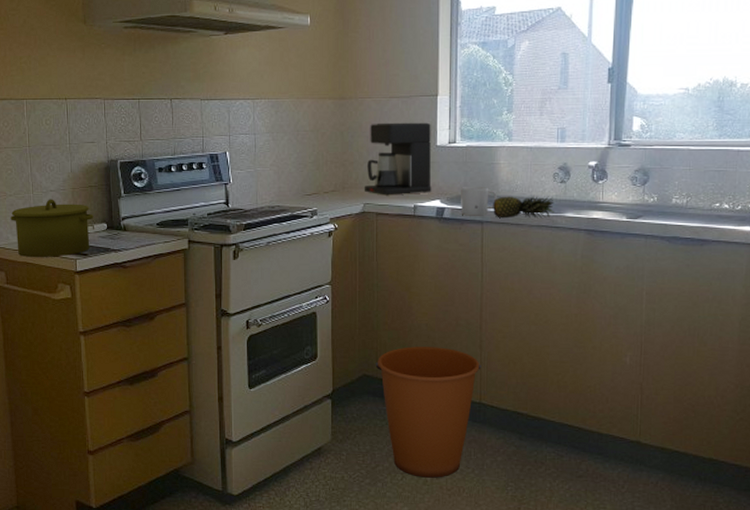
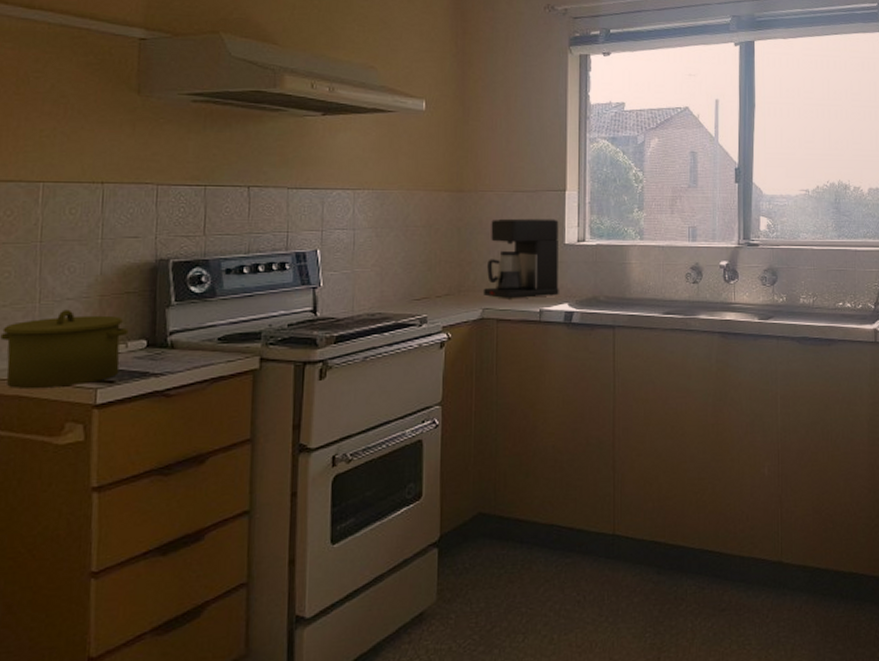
bucket: present [375,346,481,478] -> none [493,472,615,636]
mug: present [461,187,498,216] -> none [591,288,630,321]
fruit: present [493,195,555,219] -> none [625,296,689,323]

